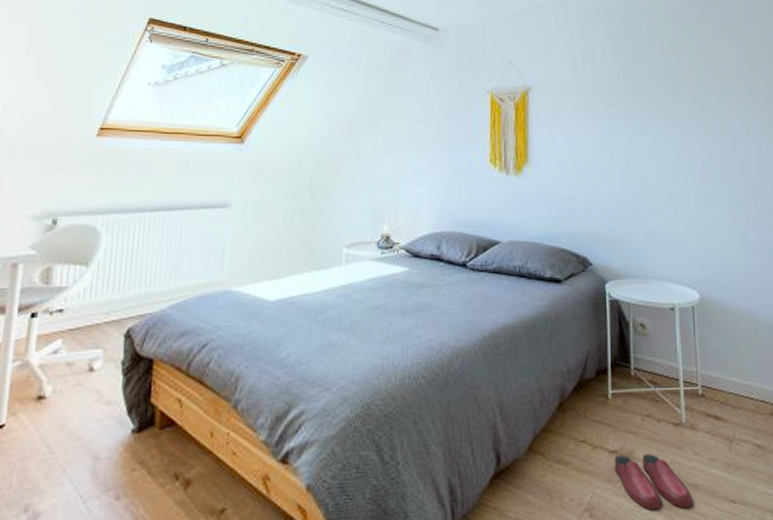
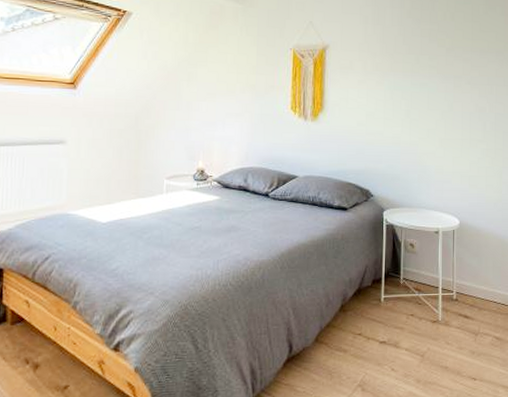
slippers: present [614,454,693,510] -> none [383,344,443,386]

